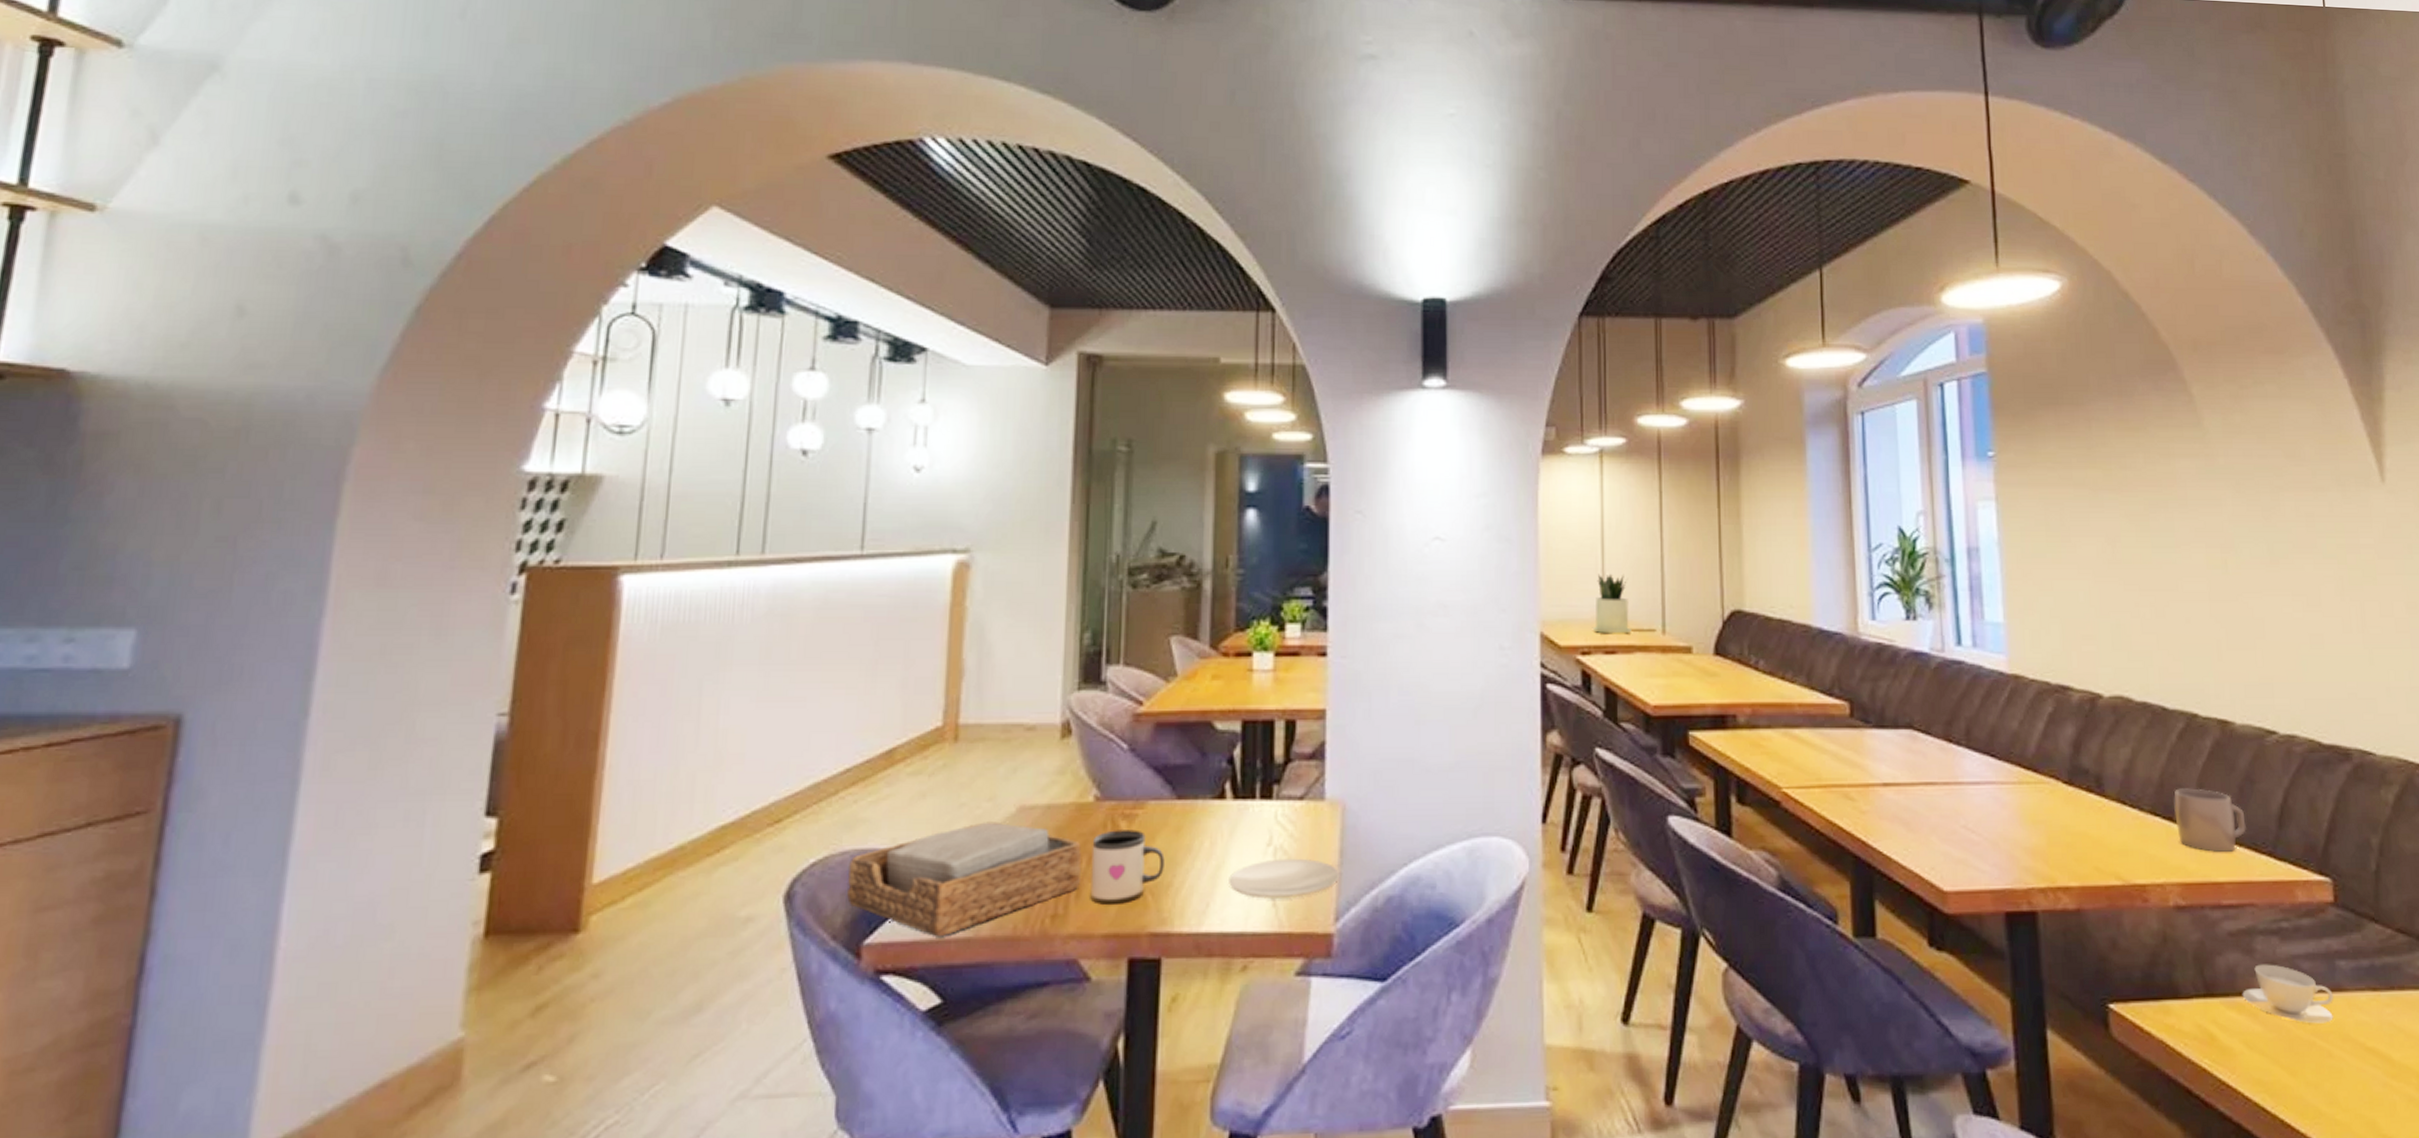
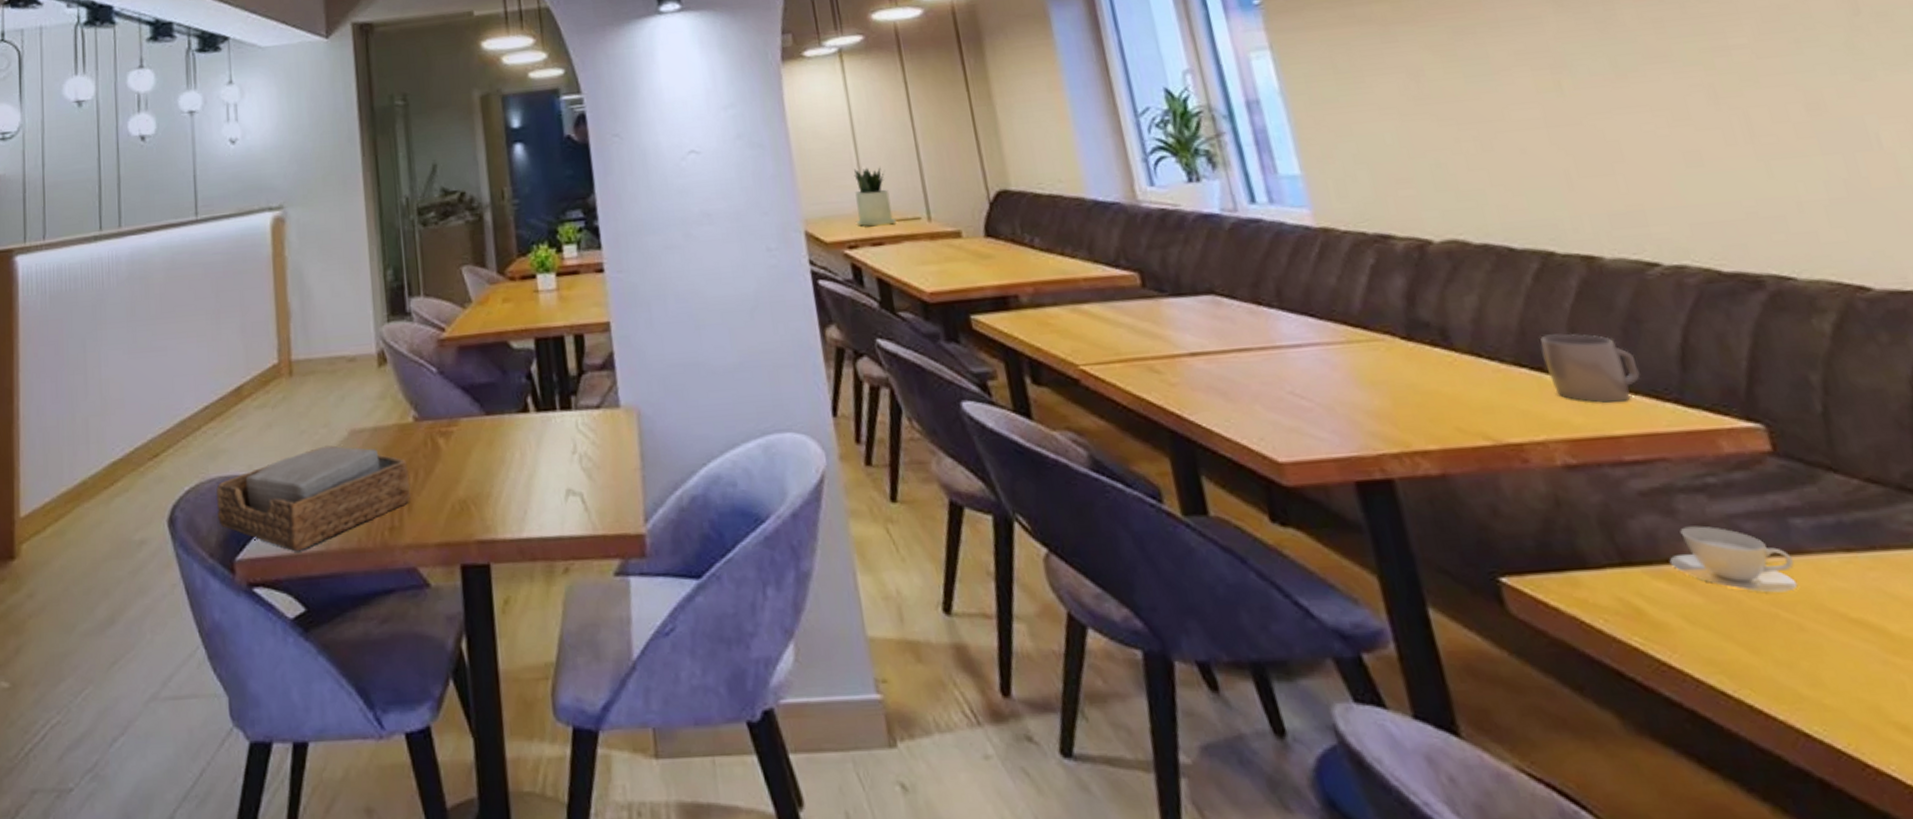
mug: present [1090,829,1165,905] -> none [416,445,483,516]
plate: present [1229,858,1340,899] -> none [541,463,644,504]

